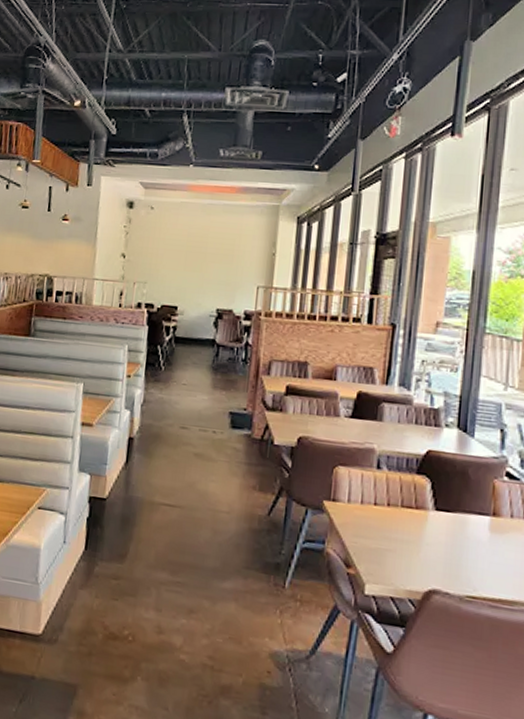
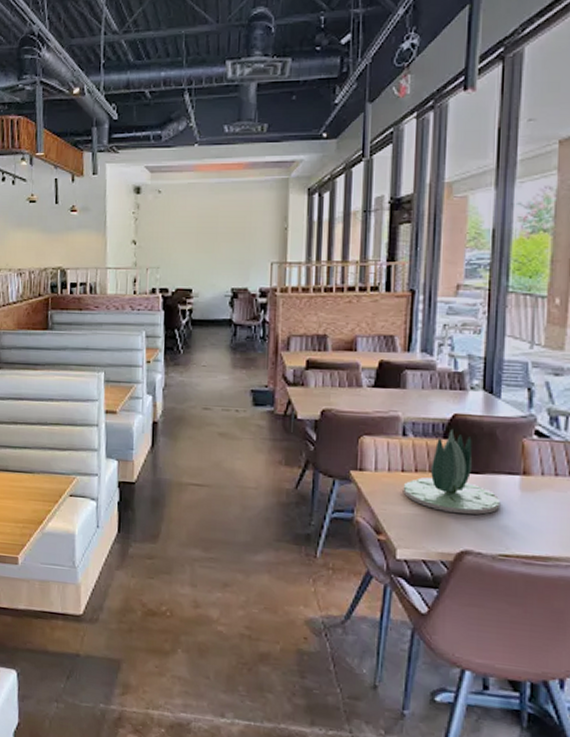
succulent plant: none [374,466,470,554] -> present [403,430,501,515]

